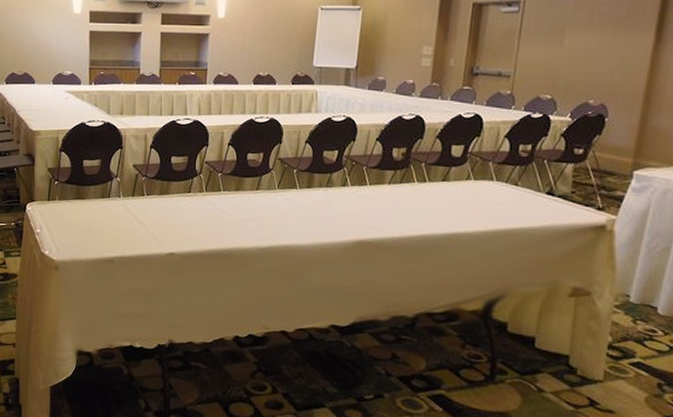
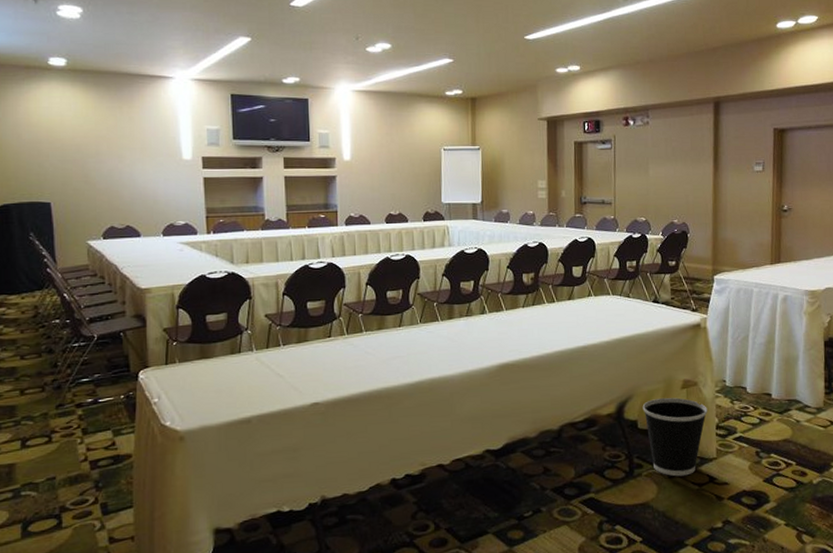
wastebasket: none [516,303,600,394] -> present [642,397,708,477]

